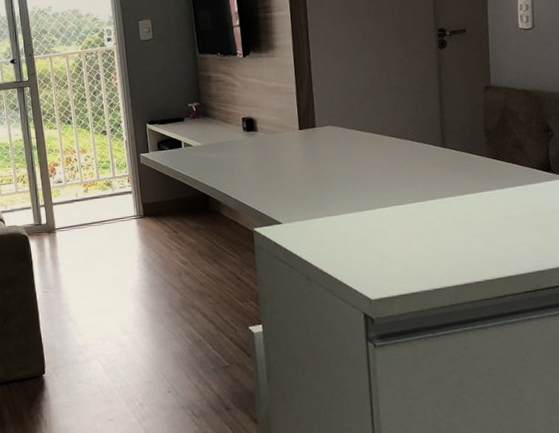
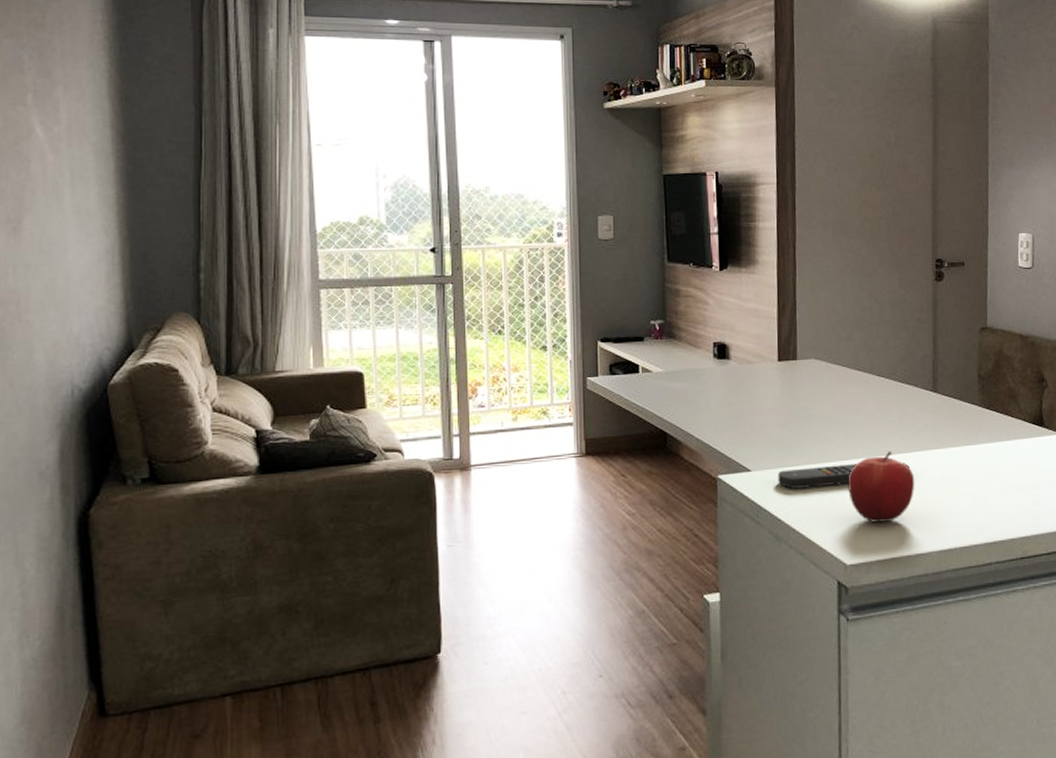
remote control: none [305,210,424,237] -> present [778,462,909,489]
fruit: none [368,200,430,263] -> present [848,450,915,523]

